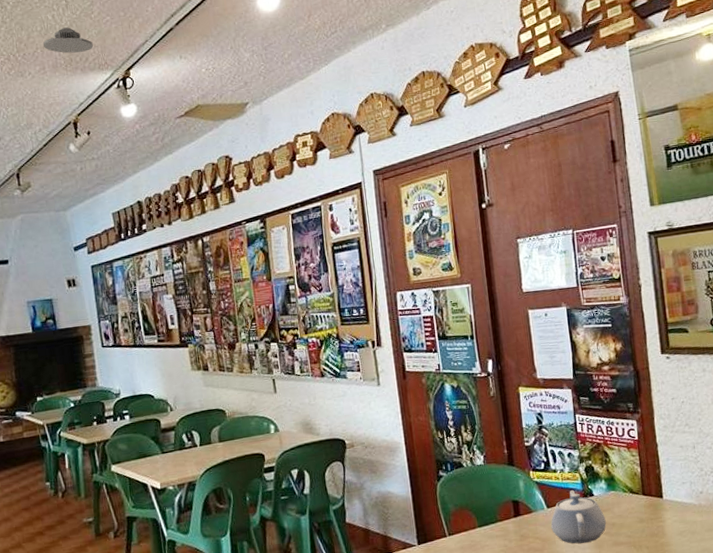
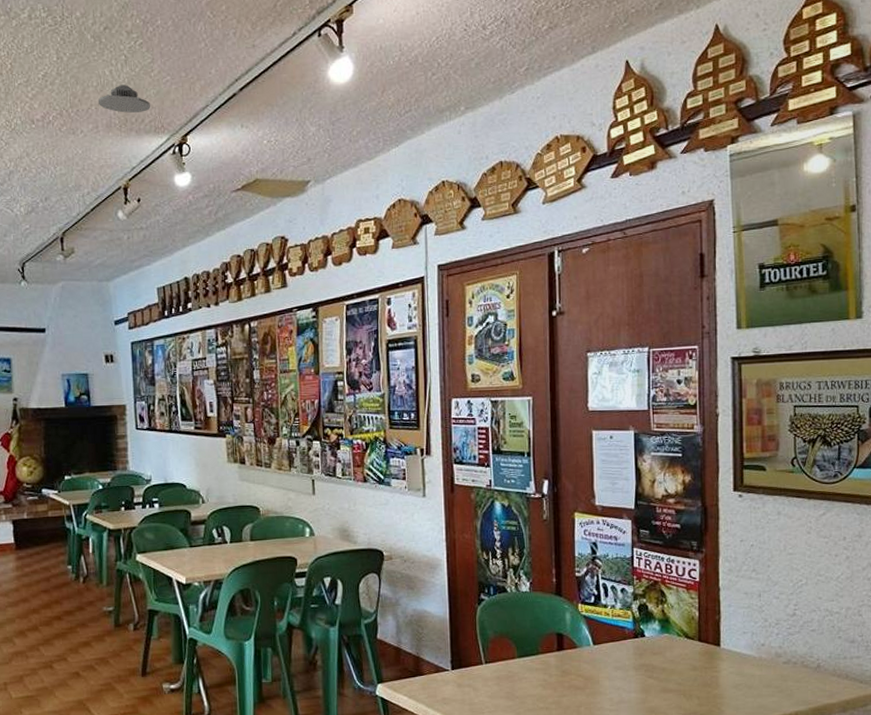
teapot: present [550,490,606,544] -> none [595,629,656,686]

